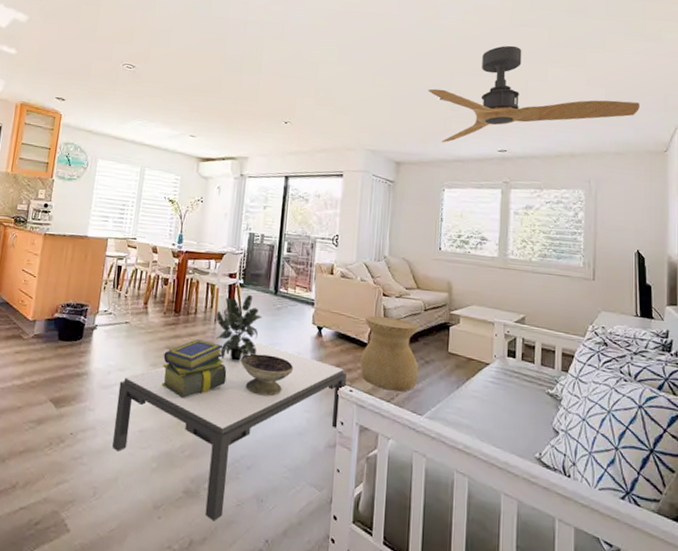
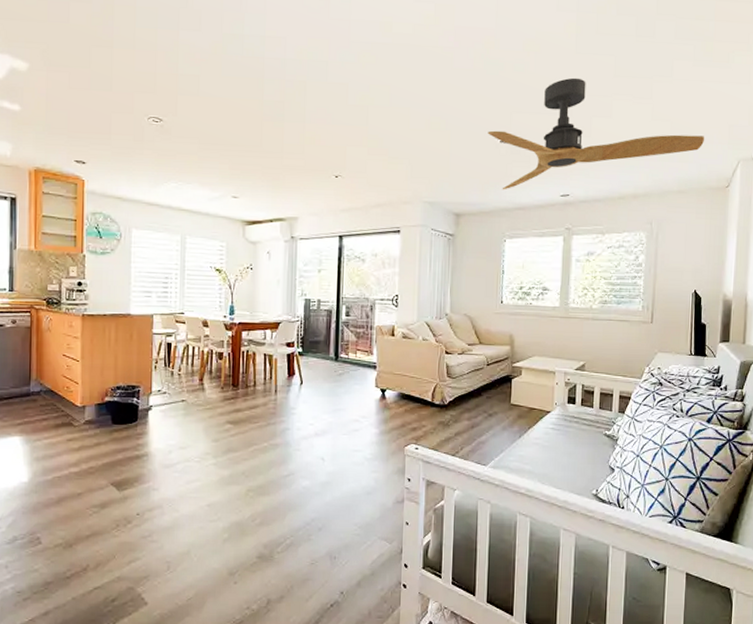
coffee table: present [112,342,346,522] -> none [181,409,412,581]
stack of books: present [161,339,227,398] -> none [225,412,292,470]
potted plant: present [216,294,262,362] -> none [276,362,323,431]
decorative bowl: present [240,354,294,397] -> none [304,421,359,461]
side table: present [360,316,419,392] -> none [425,374,483,445]

